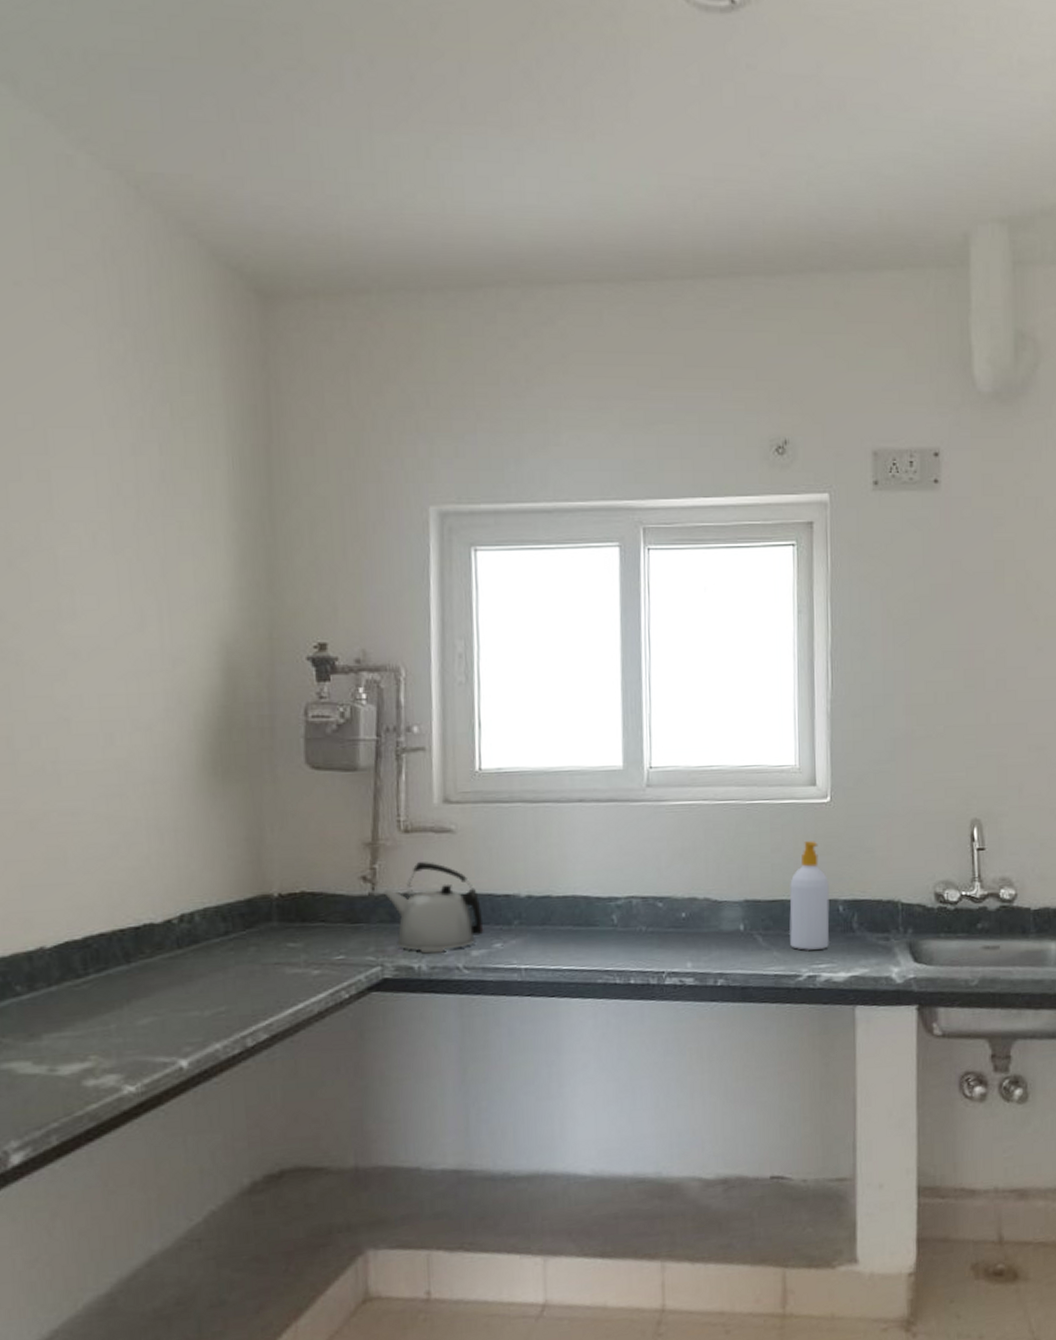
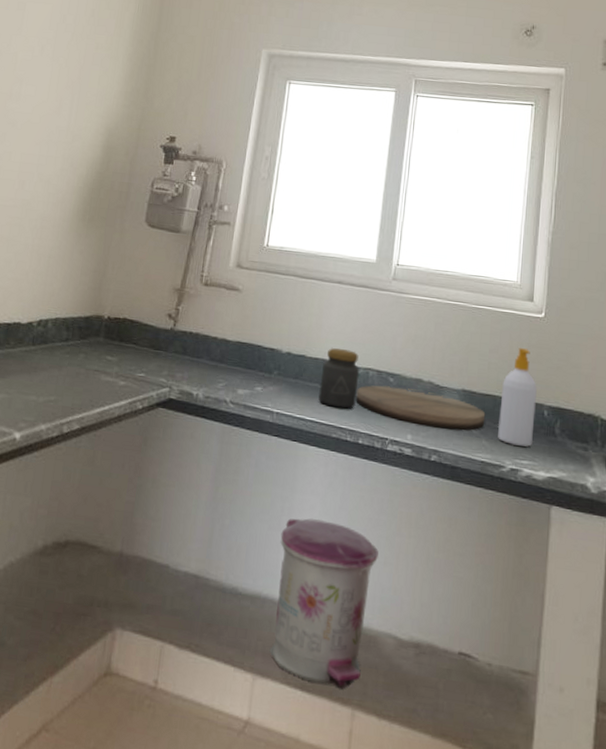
kettle: present [383,861,484,955] -> none [181,309,251,387]
trash can: none [552,1076,670,1247] -> present [269,518,379,690]
jar: none [574,879,621,950] -> present [318,348,360,409]
cutting board: none [620,910,775,949] -> present [356,385,486,430]

